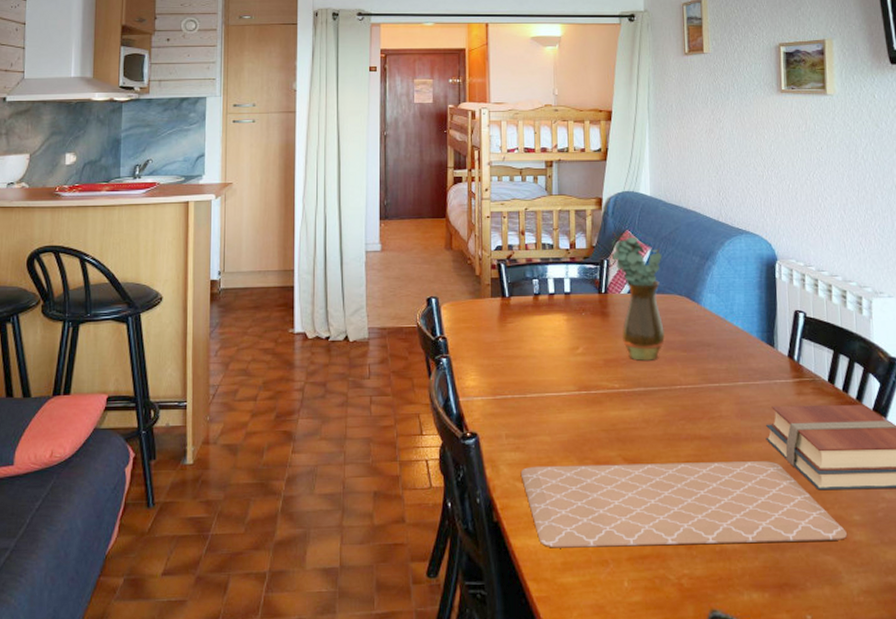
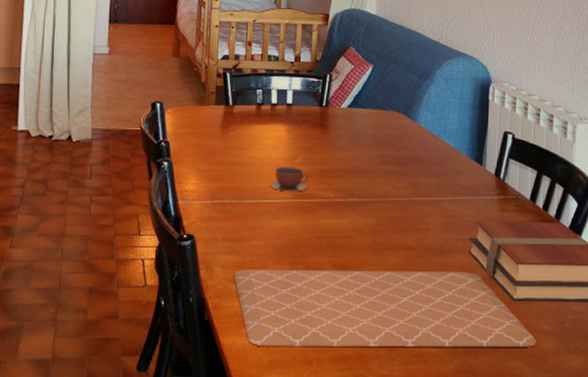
teacup: none [551,356,592,384] -> present [269,166,309,192]
vase: present [612,231,665,361] -> none [335,47,383,173]

